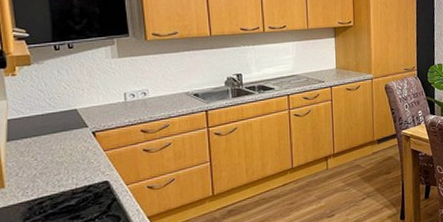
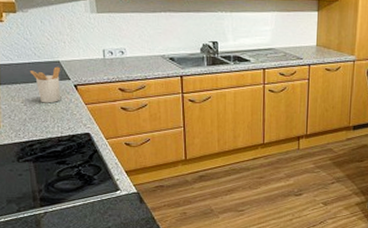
utensil holder: none [42,115,78,155] -> present [29,66,61,104]

